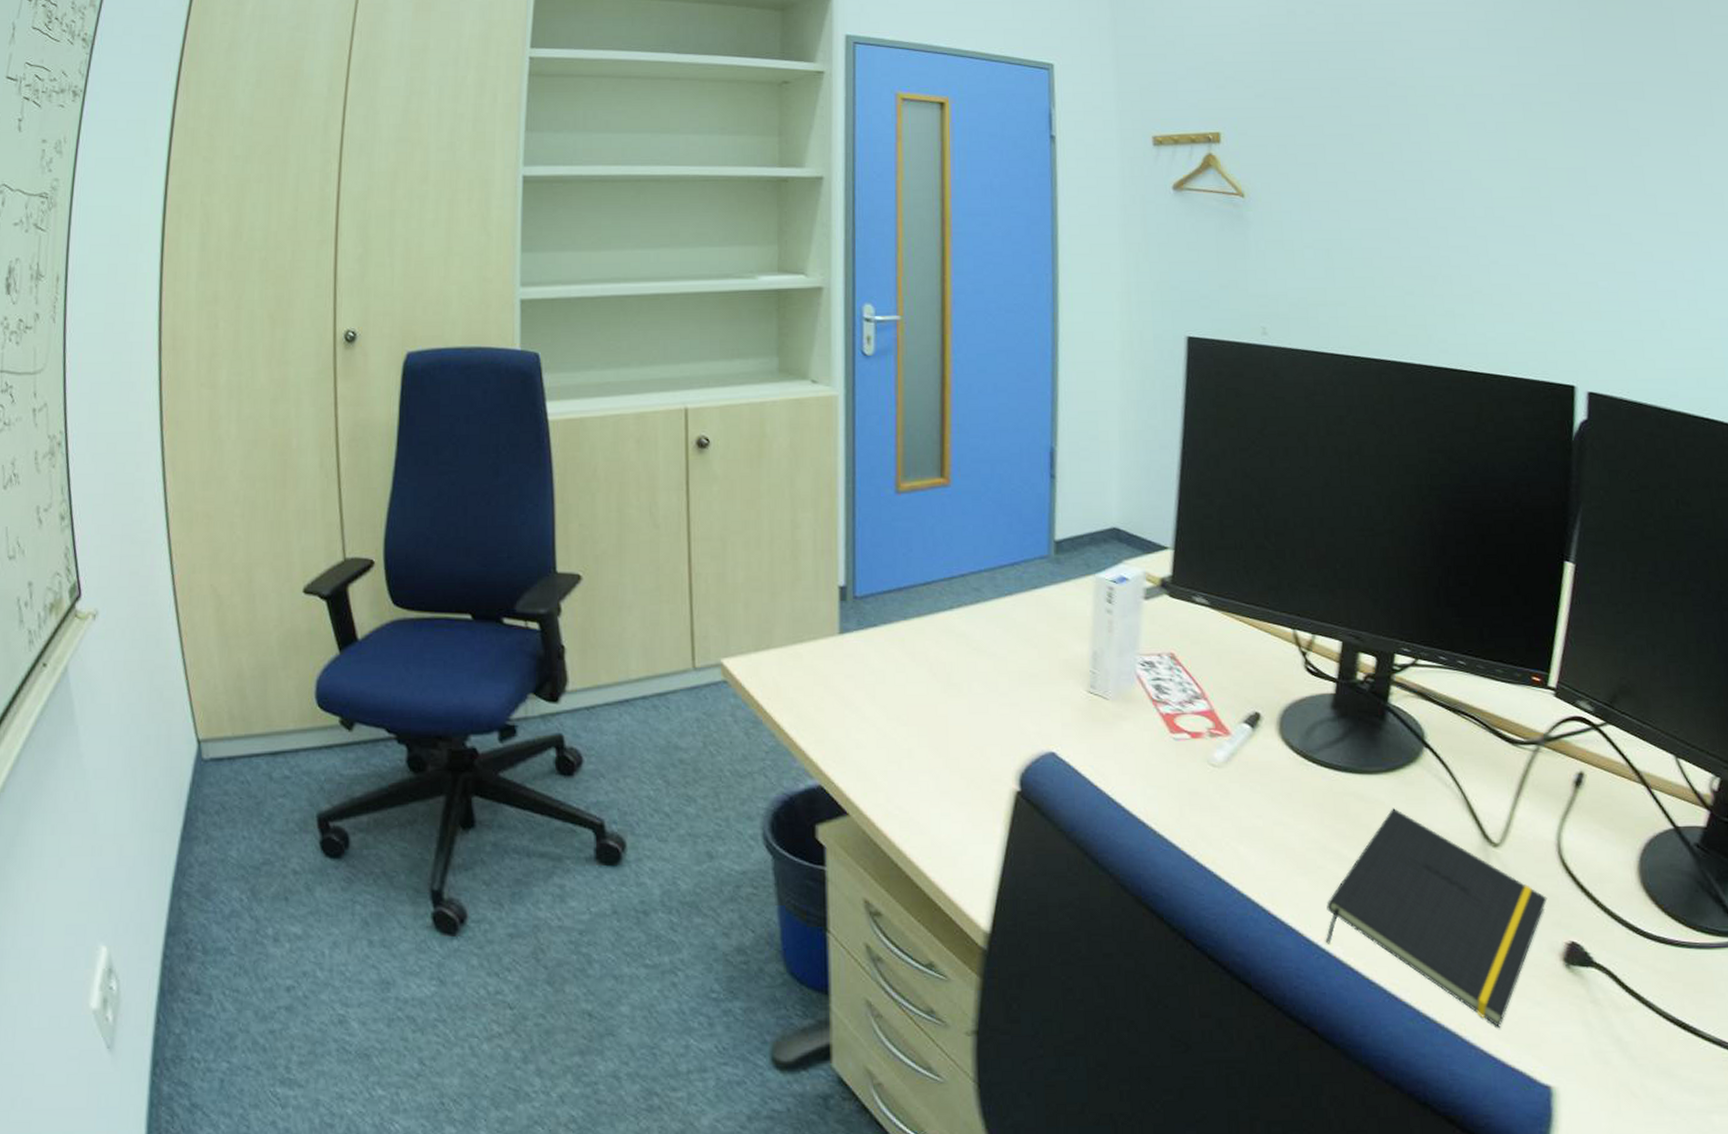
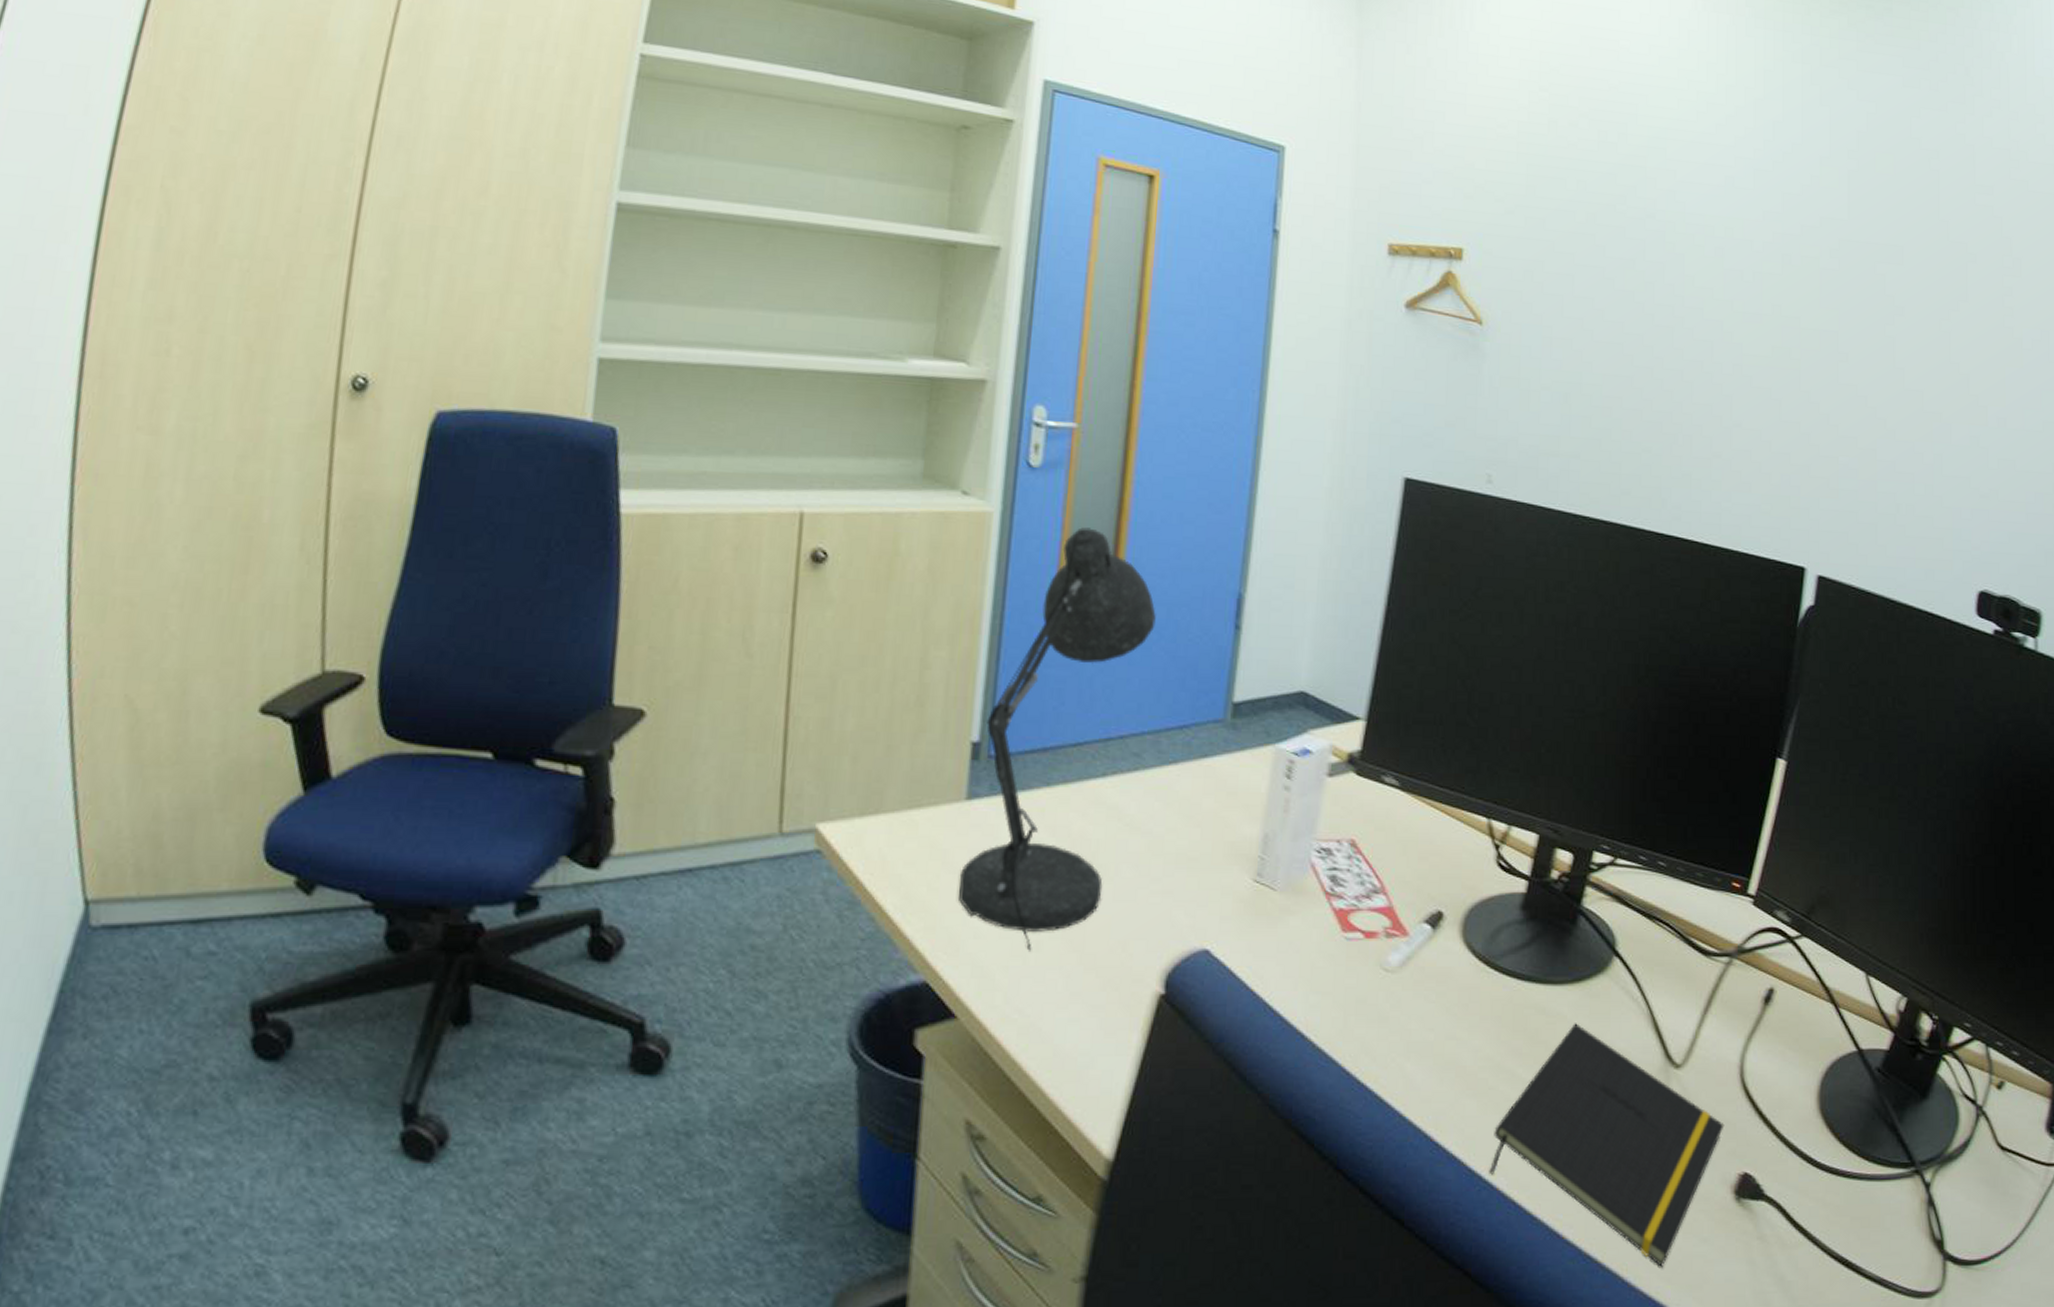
desk lamp: none [839,402,982,758] -> present [959,527,1156,951]

